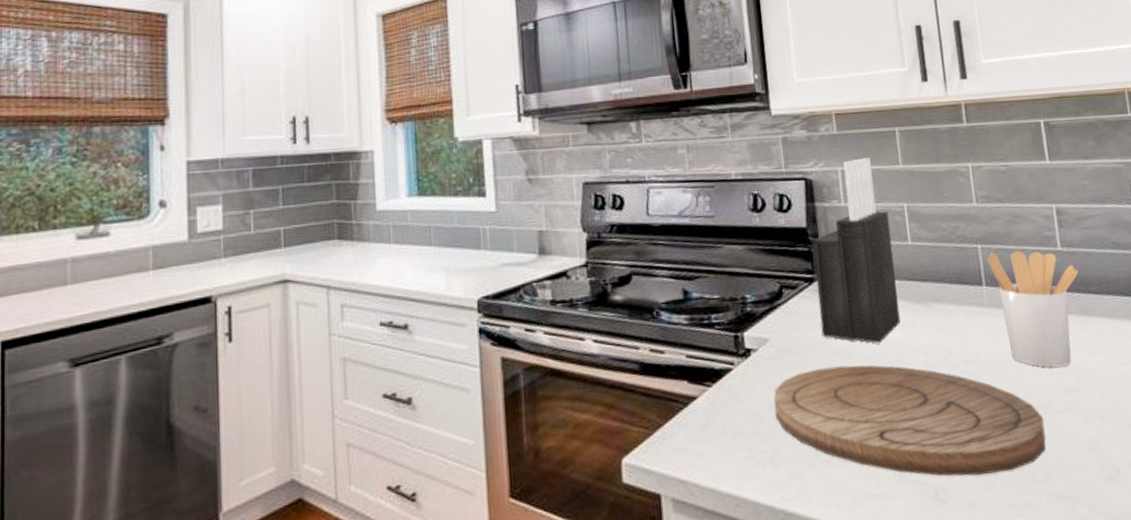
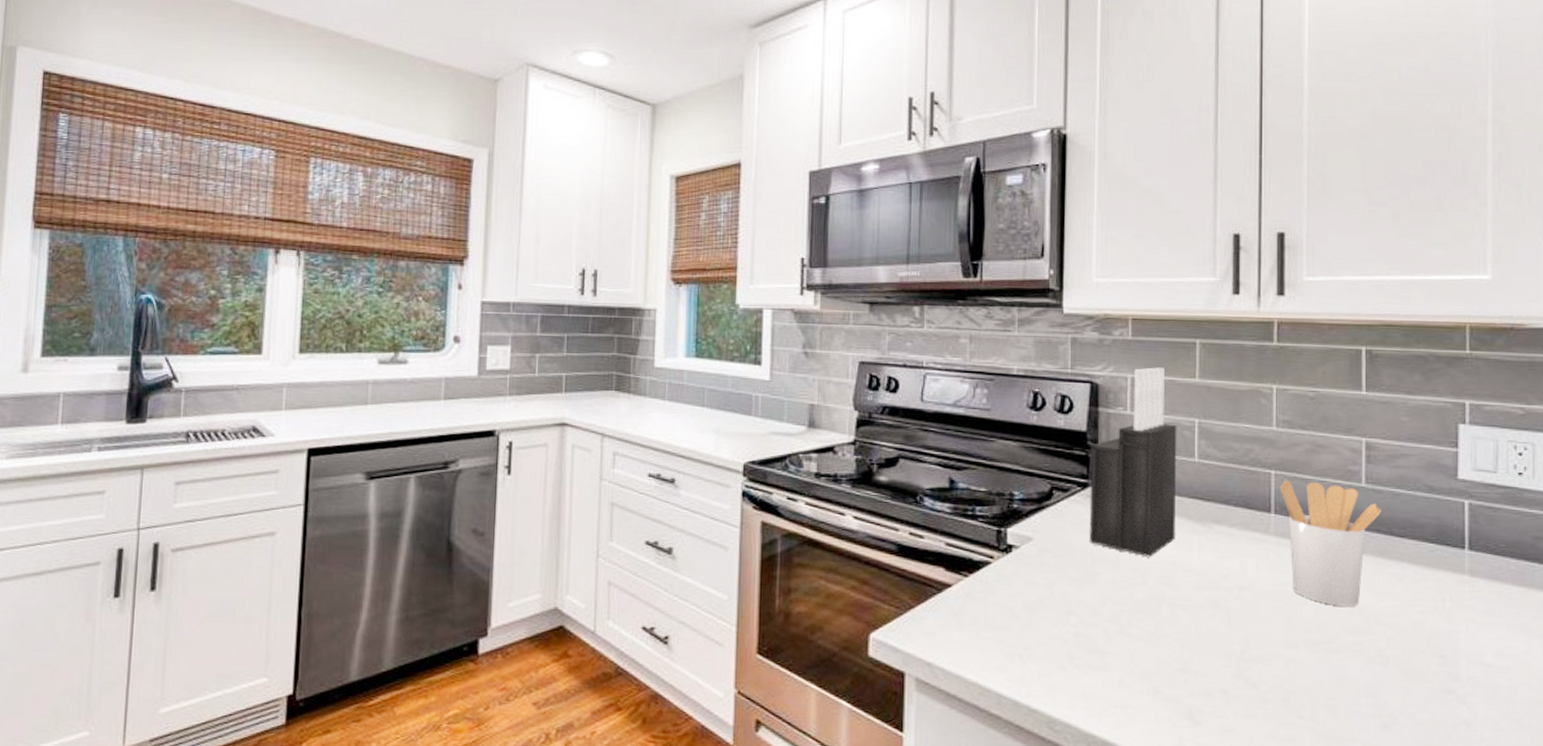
cutting board: present [774,365,1046,476] -> none [1030,574,1318,703]

